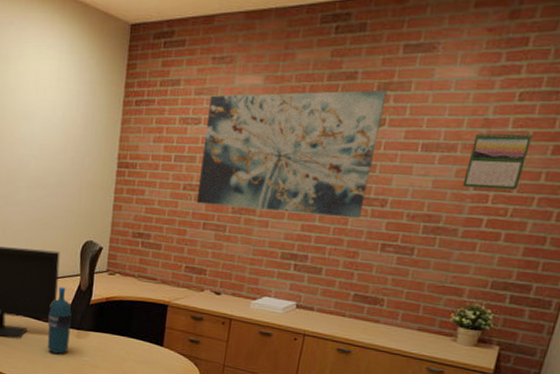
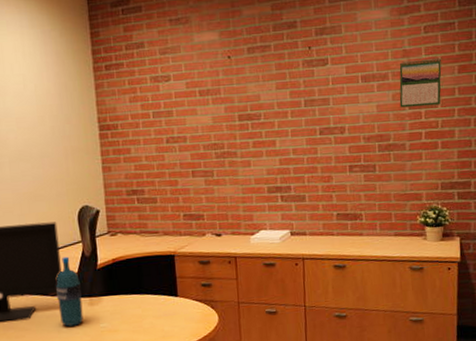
wall art: present [196,89,388,219] -> none [175,34,327,154]

